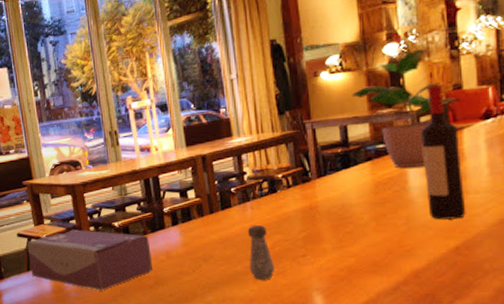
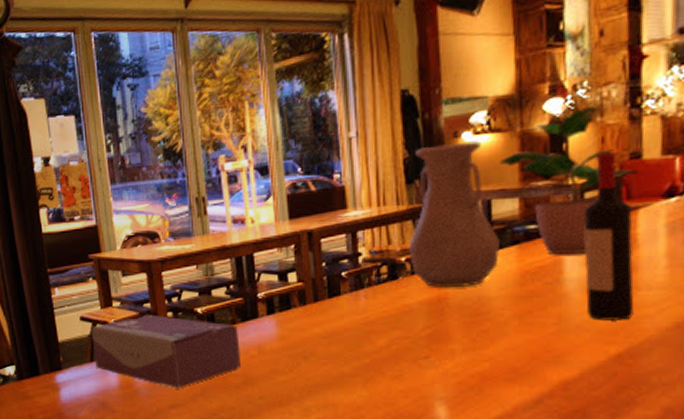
salt shaker: present [248,225,275,280] -> none [358,319,390,384]
vase: none [283,79,356,198] -> present [408,141,500,288]

